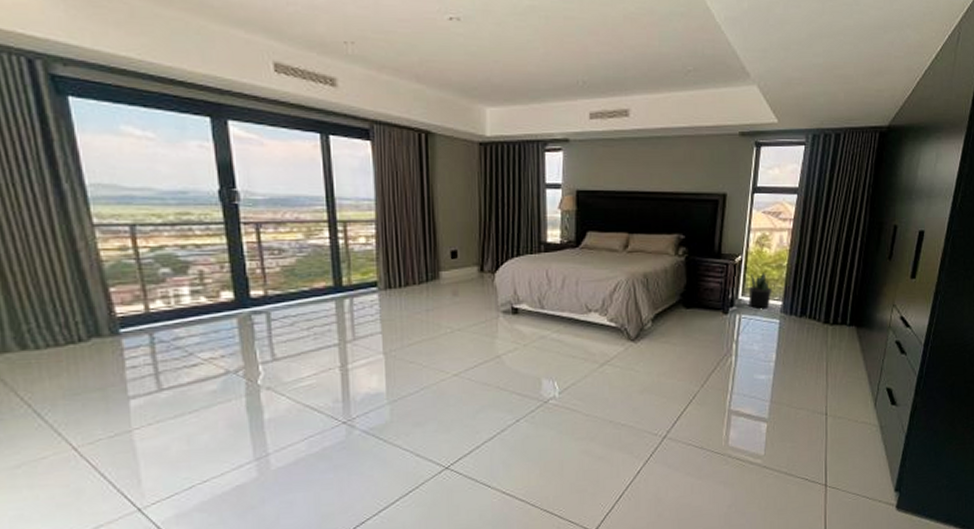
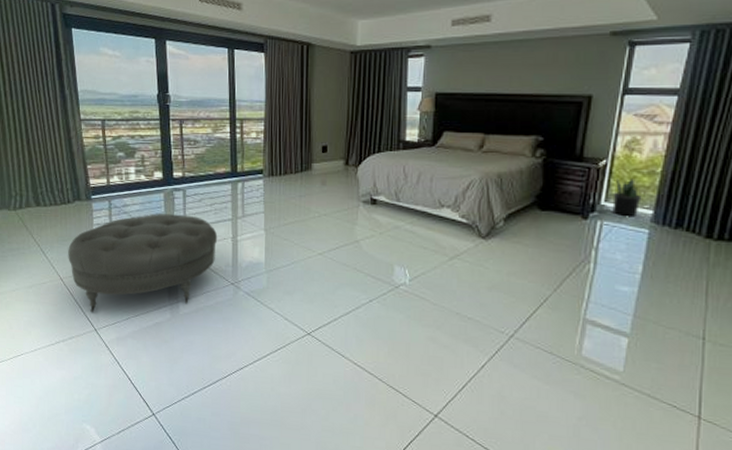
ottoman: none [83,344,321,488] -> present [68,213,218,313]

